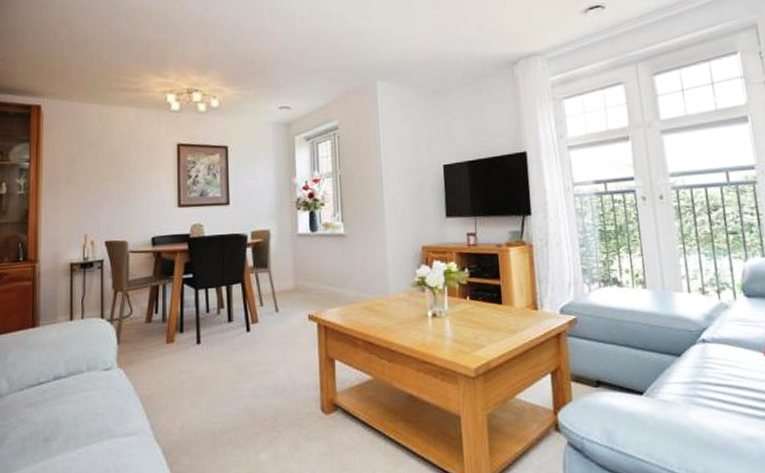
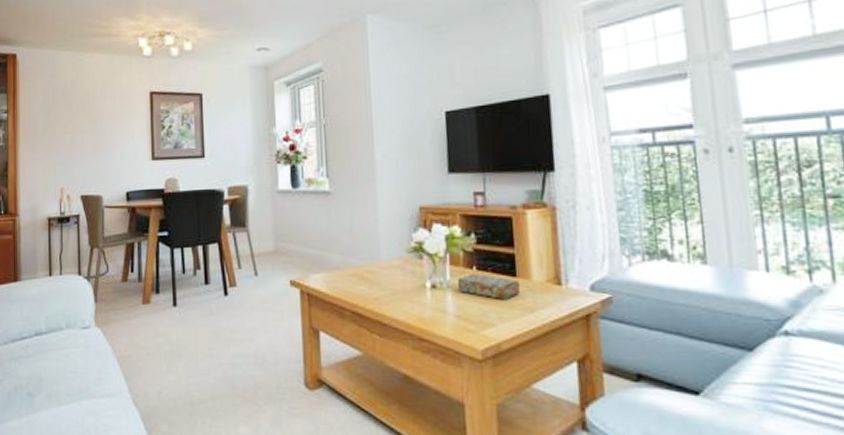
decorative box: none [454,303,506,325] -> present [457,274,521,301]

